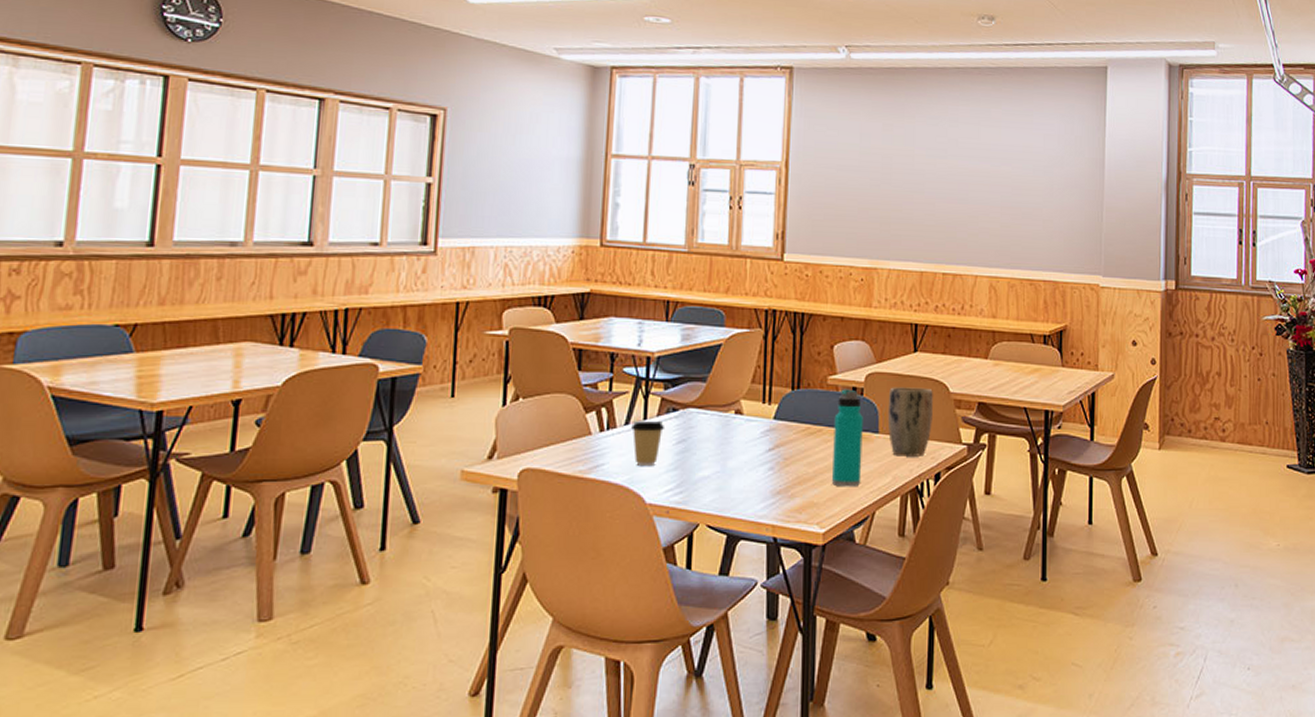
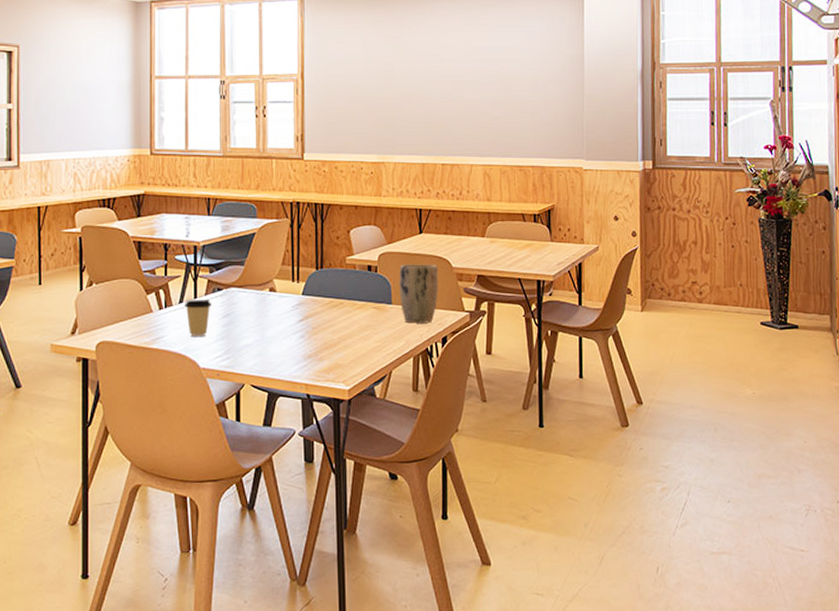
water bottle: present [832,389,863,487] -> none [353,267,379,351]

